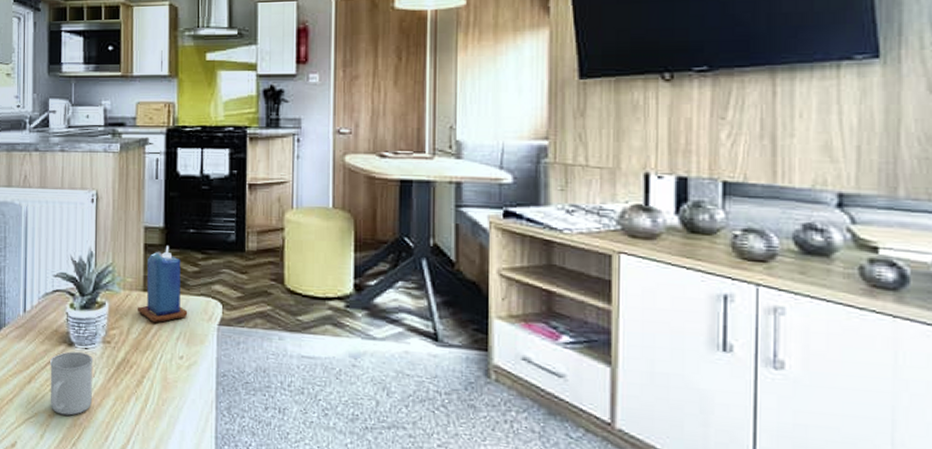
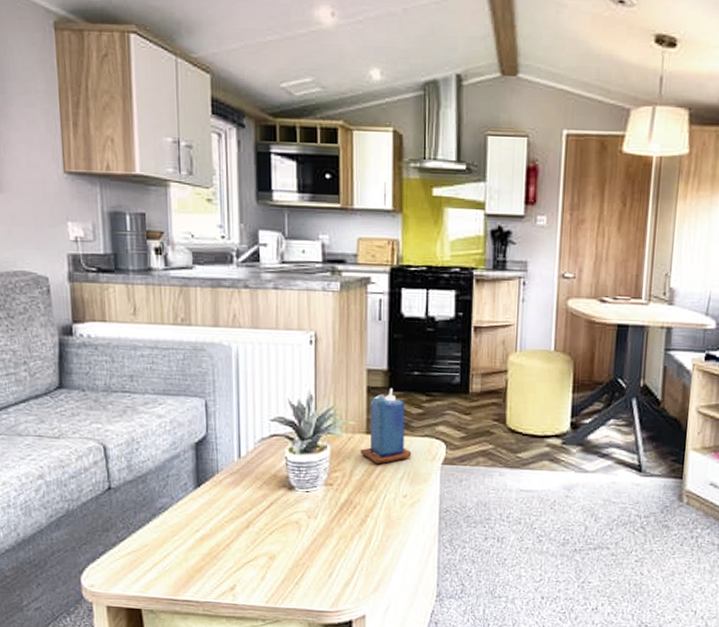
cup: present [50,351,94,416] -> none [269,495,316,557]

